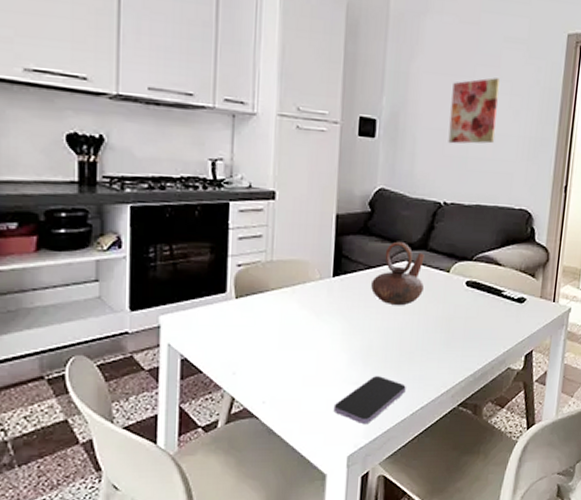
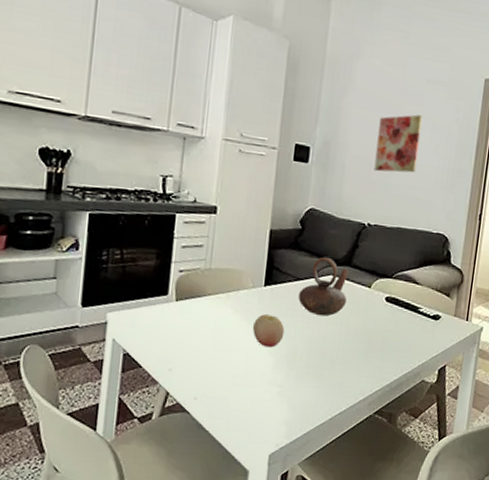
fruit: none [323,307,358,343] -> present [253,314,285,348]
smartphone: present [333,376,406,423] -> none [258,380,327,425]

